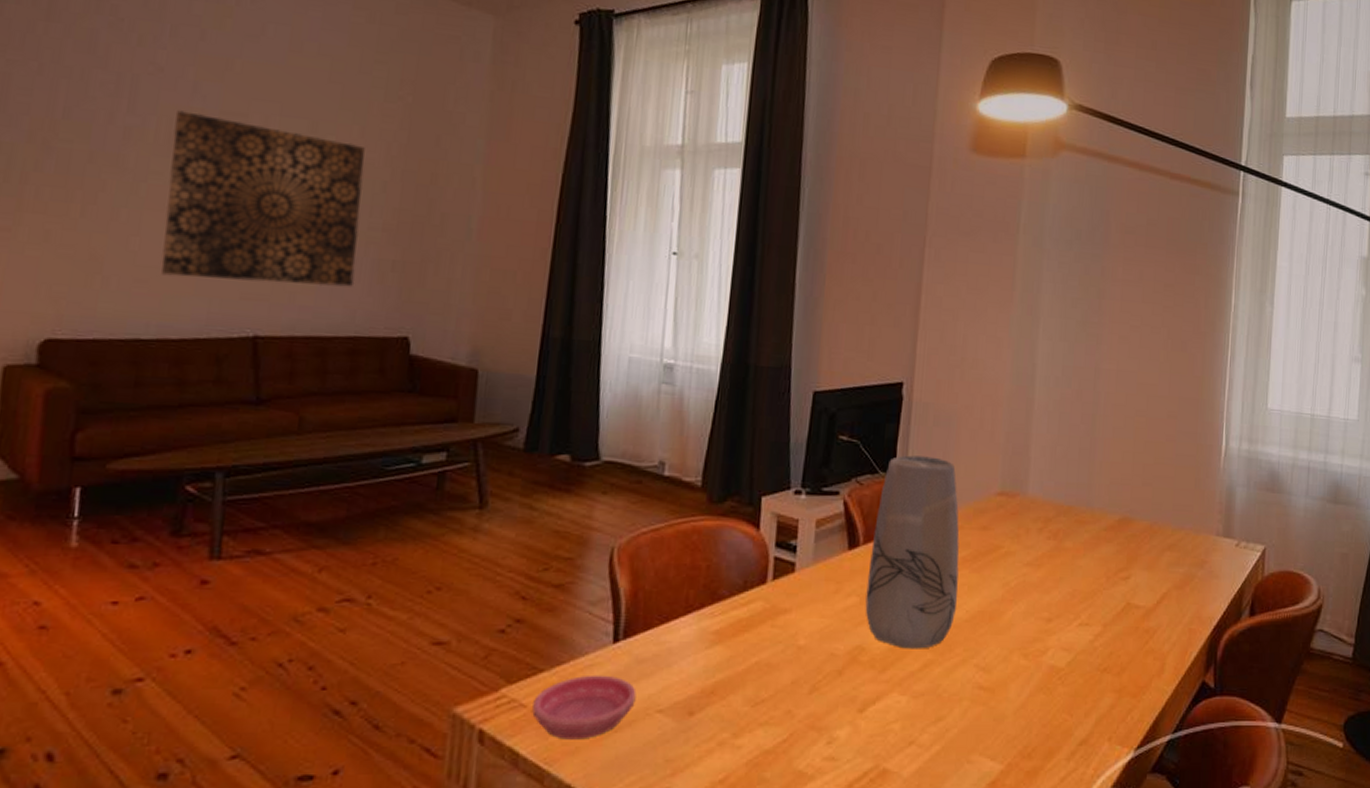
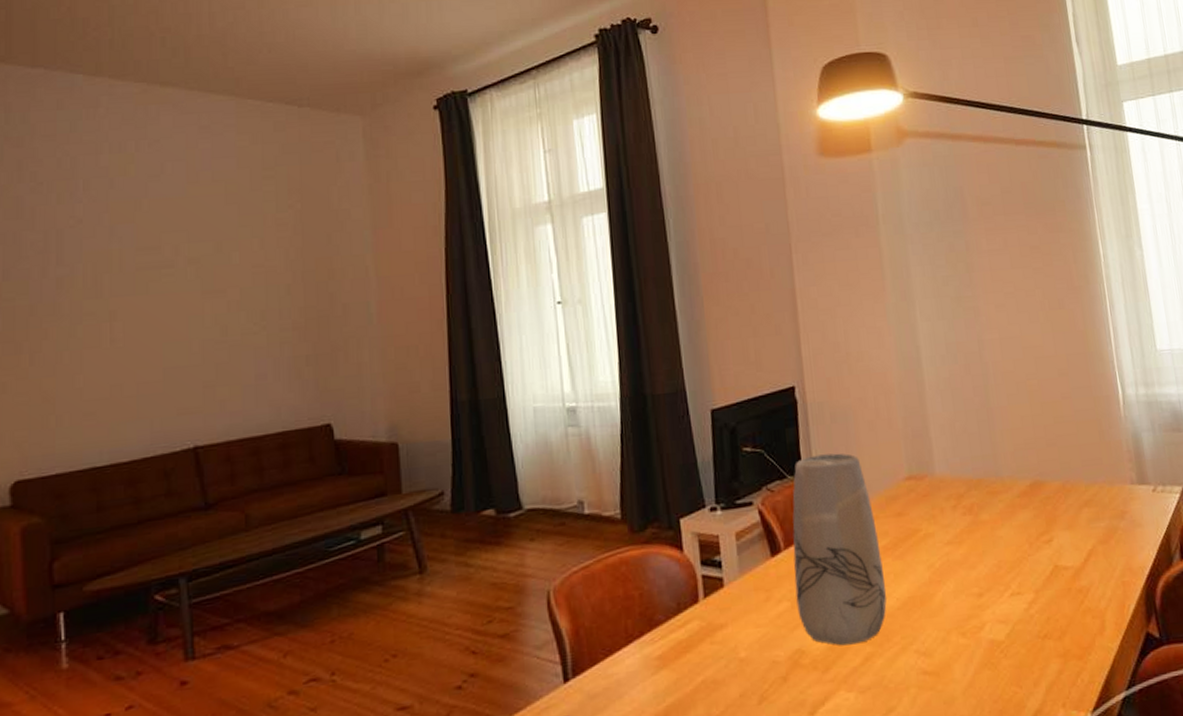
wall art: present [160,110,365,287] -> none [99,254,276,405]

